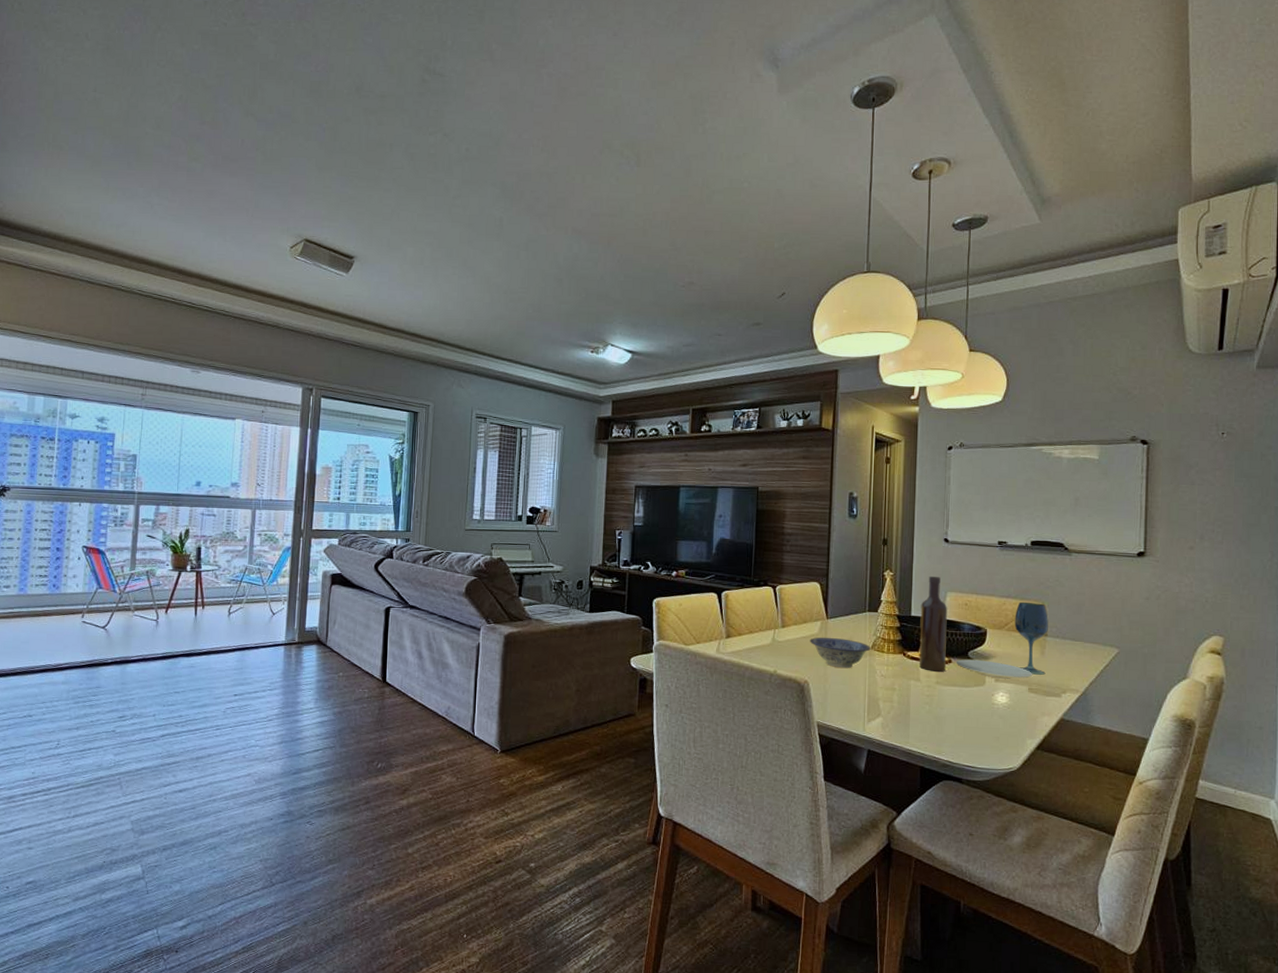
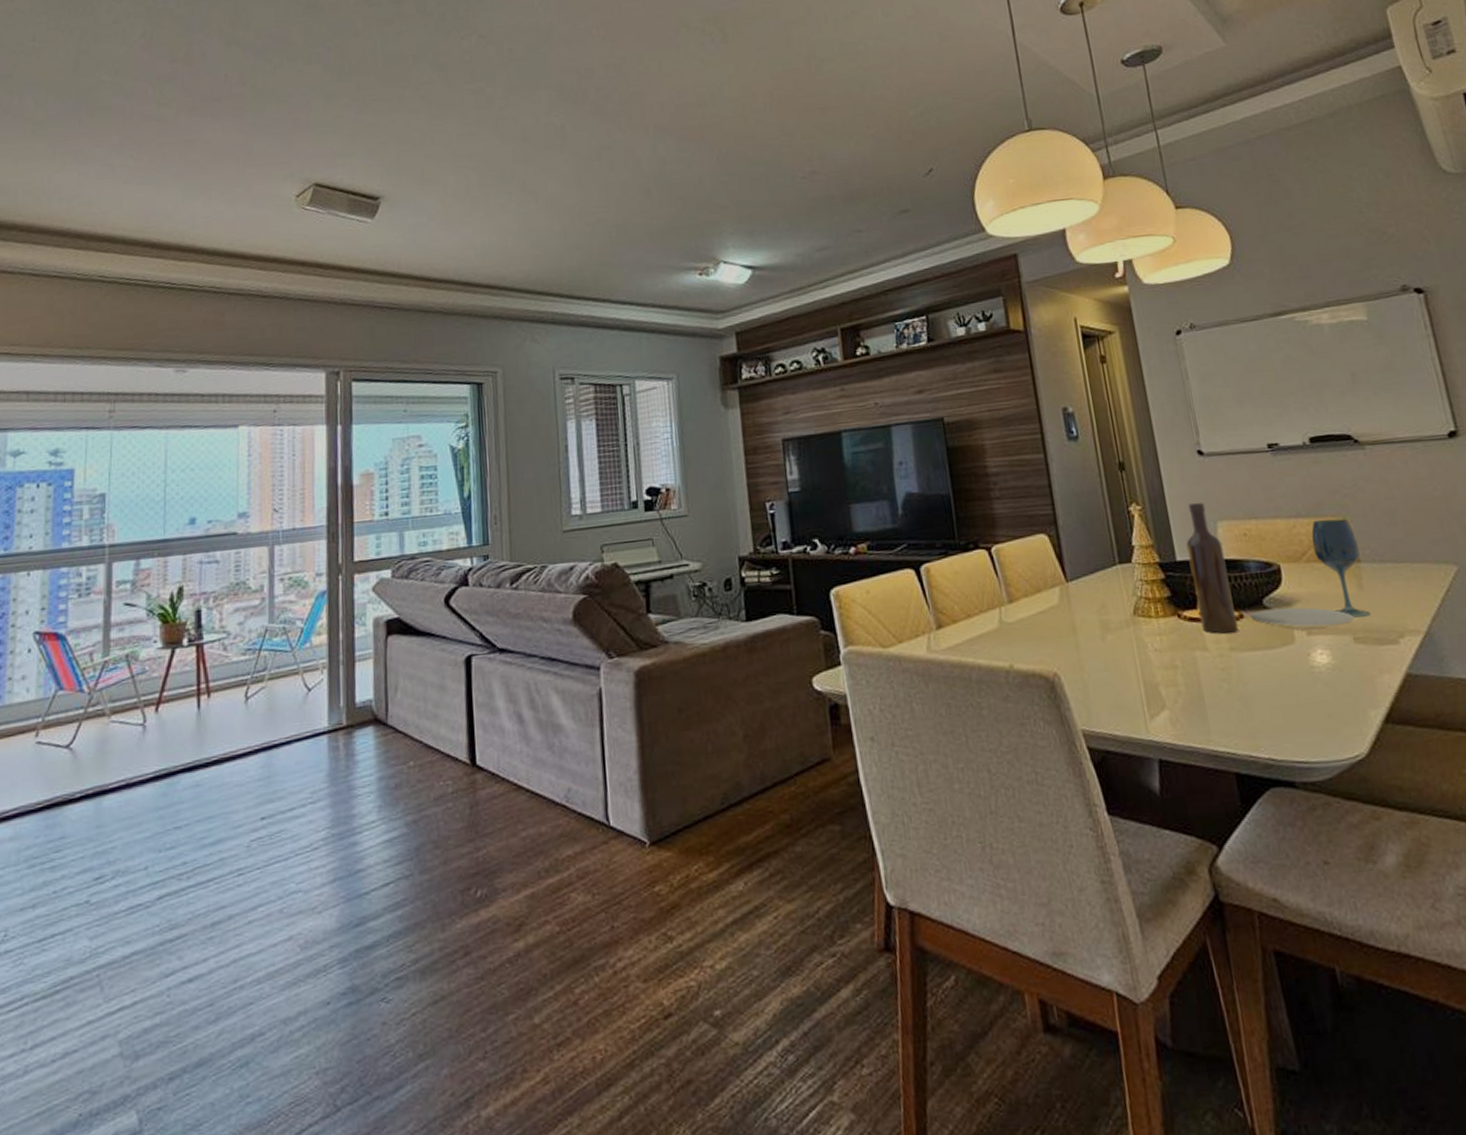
bowl: present [810,637,871,669] -> none [1049,606,1133,649]

